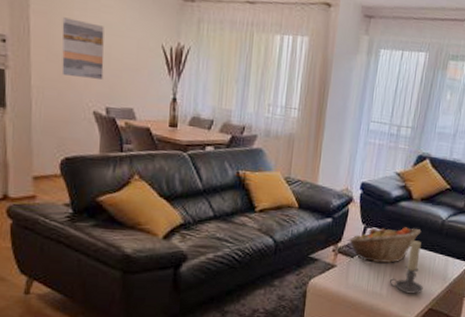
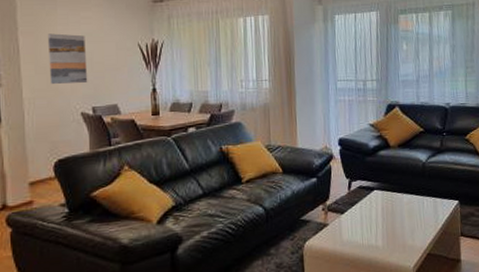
fruit basket: present [348,226,422,264] -> none [335,175,405,216]
candle holder: present [390,240,423,294] -> none [383,186,418,242]

